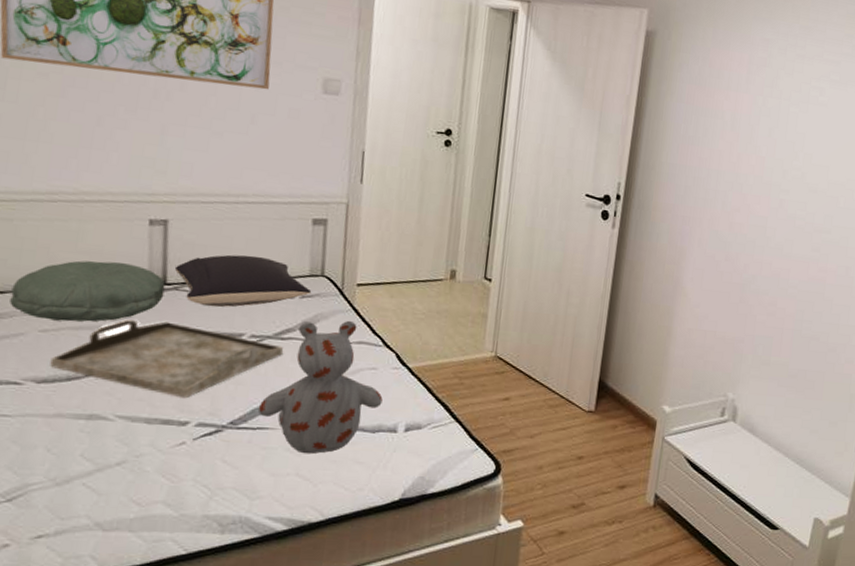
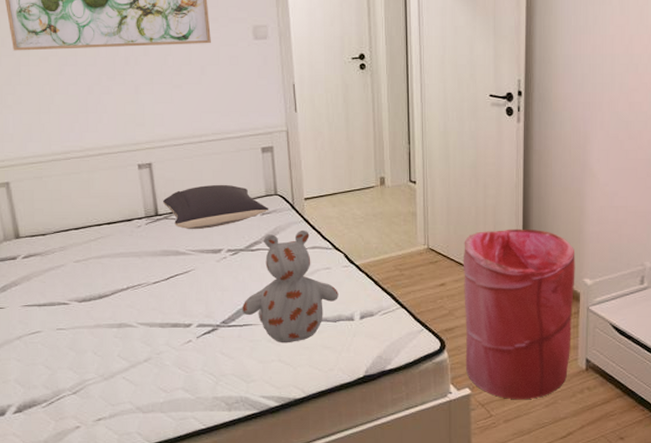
pillow: present [9,260,166,322] -> none [50,202,158,253]
serving tray: present [50,319,283,399] -> none [85,245,254,306]
laundry hamper: none [520,342,657,536] -> present [463,229,575,399]

